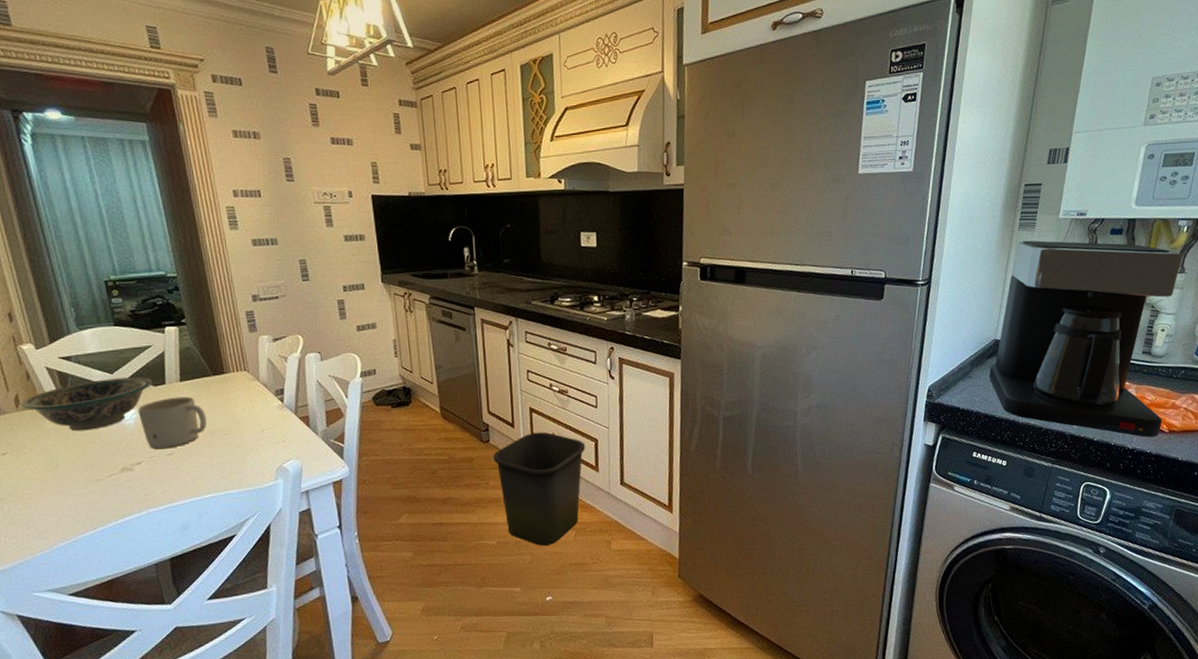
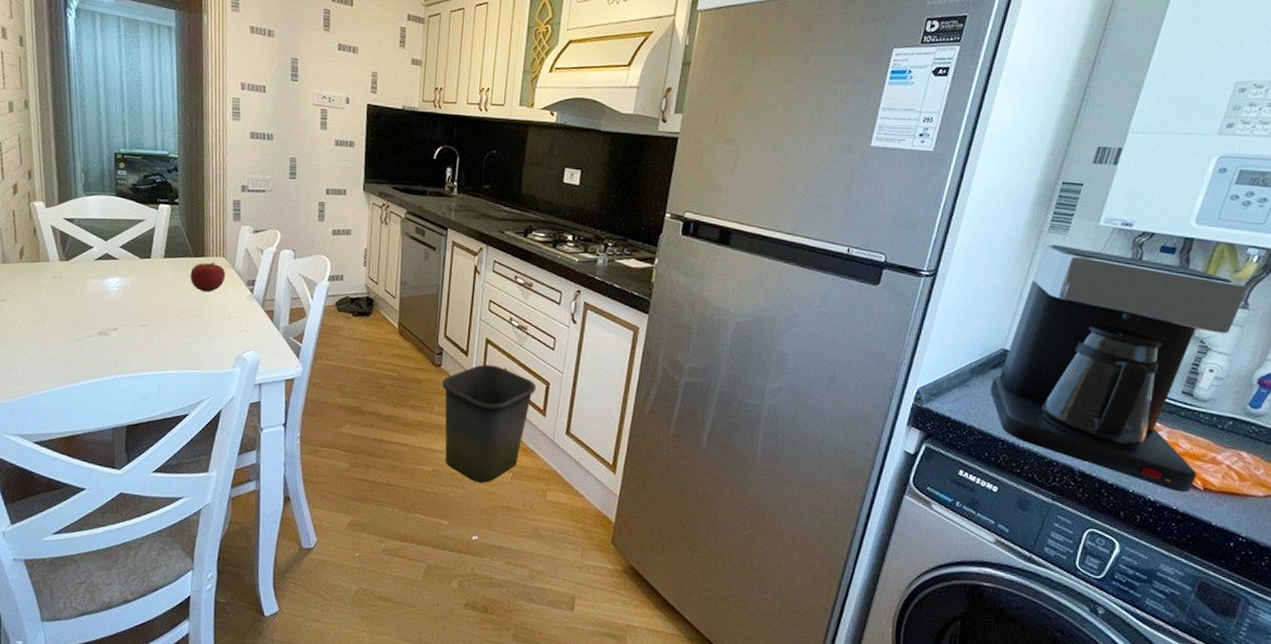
bowl: present [20,377,153,432] -> none [24,244,140,291]
mug: present [137,396,207,450] -> none [122,271,181,320]
fruit: none [212,378,251,410] -> present [190,262,226,292]

